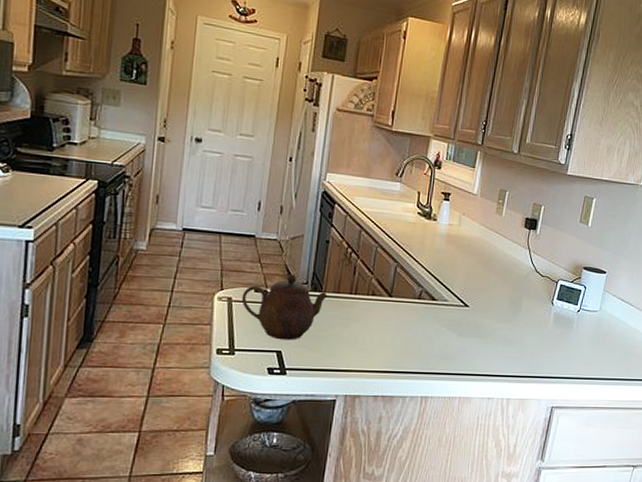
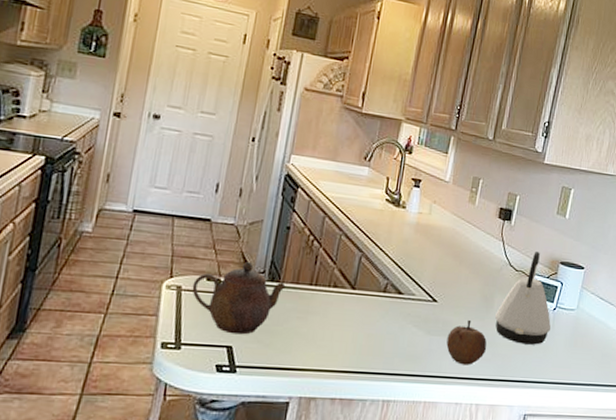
fruit: none [478,322,516,364] -> present [446,319,487,365]
kettle: none [523,257,576,344] -> present [495,251,552,345]

